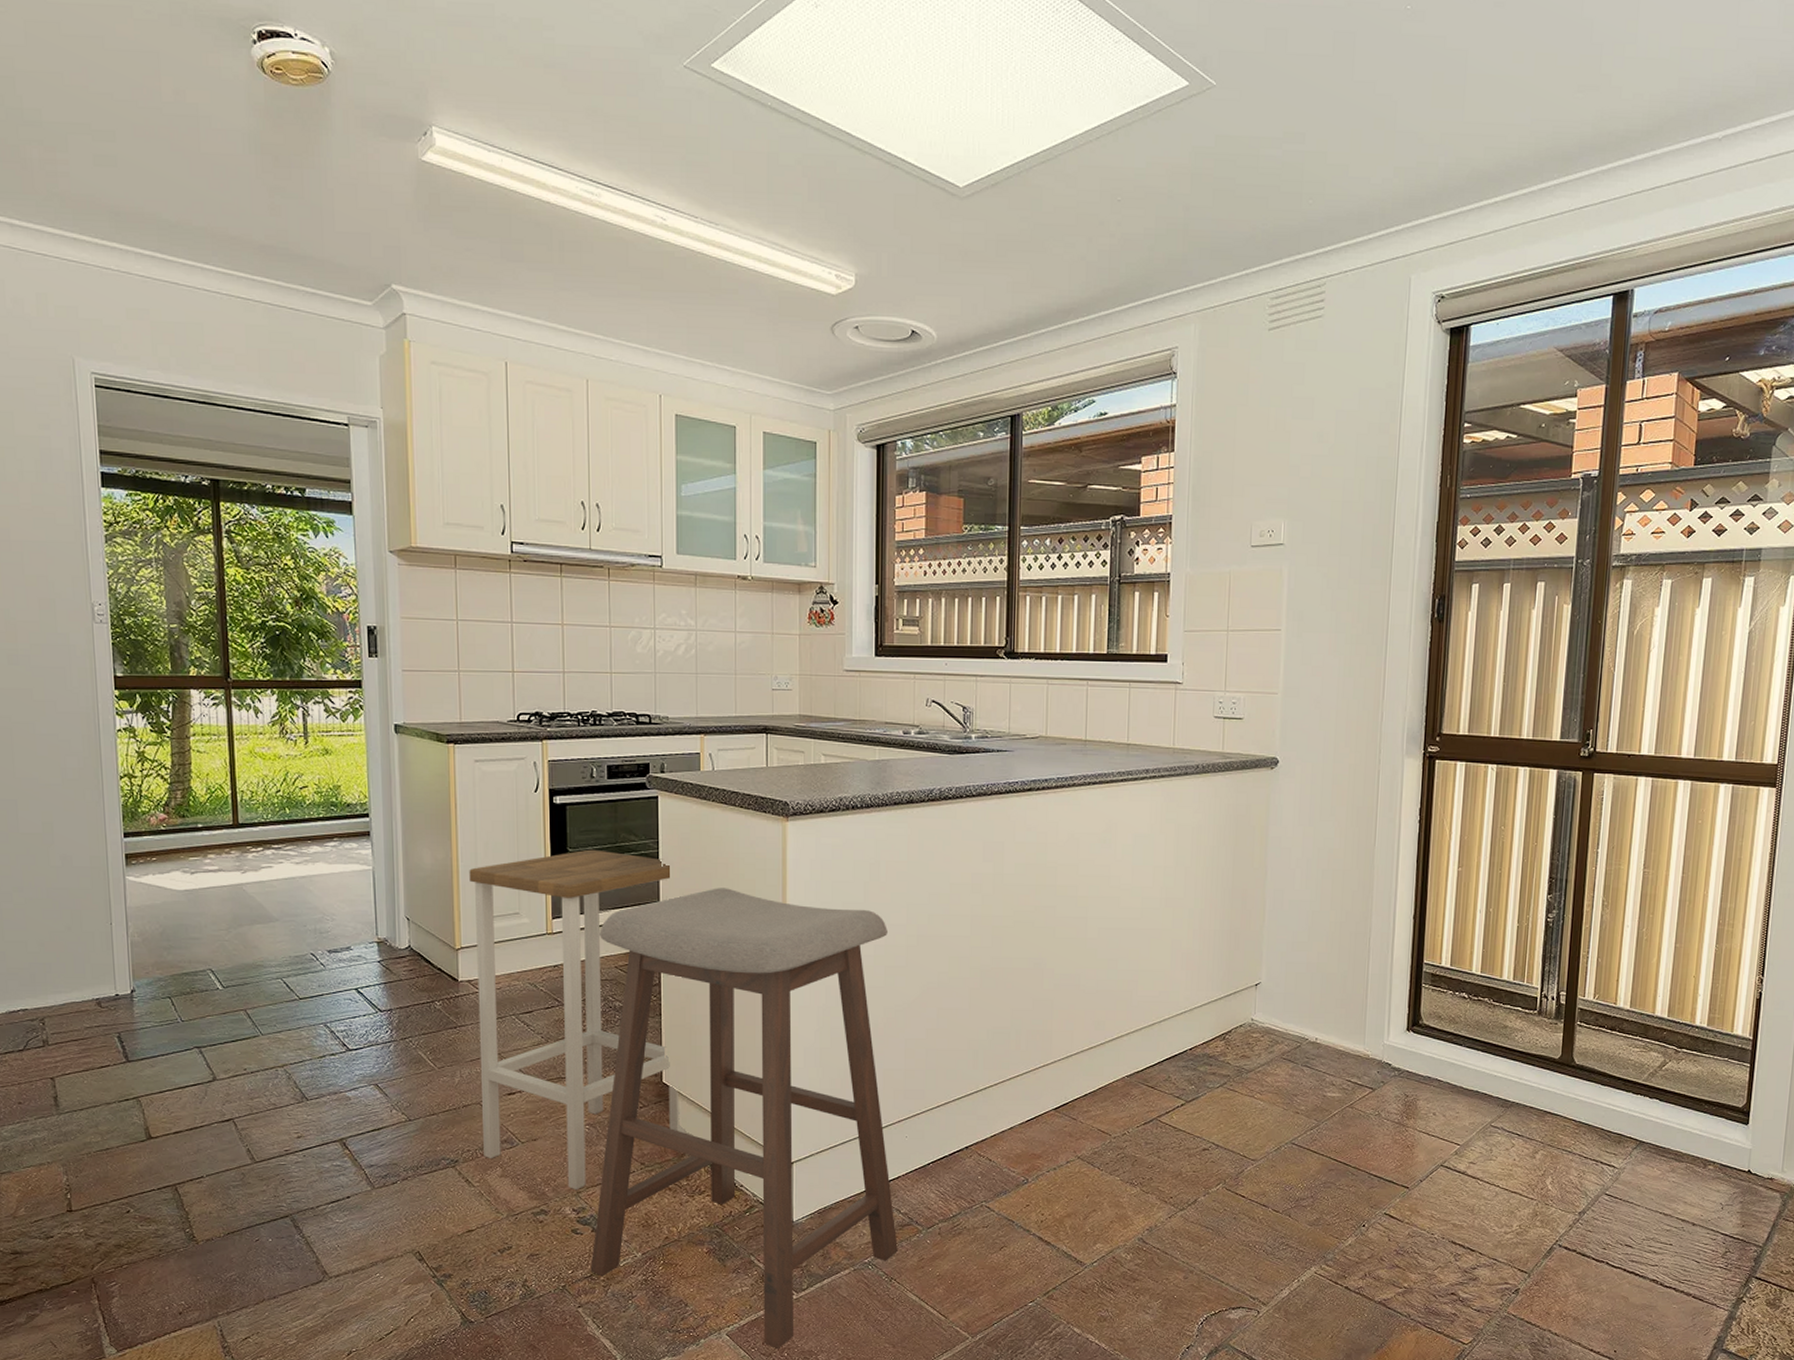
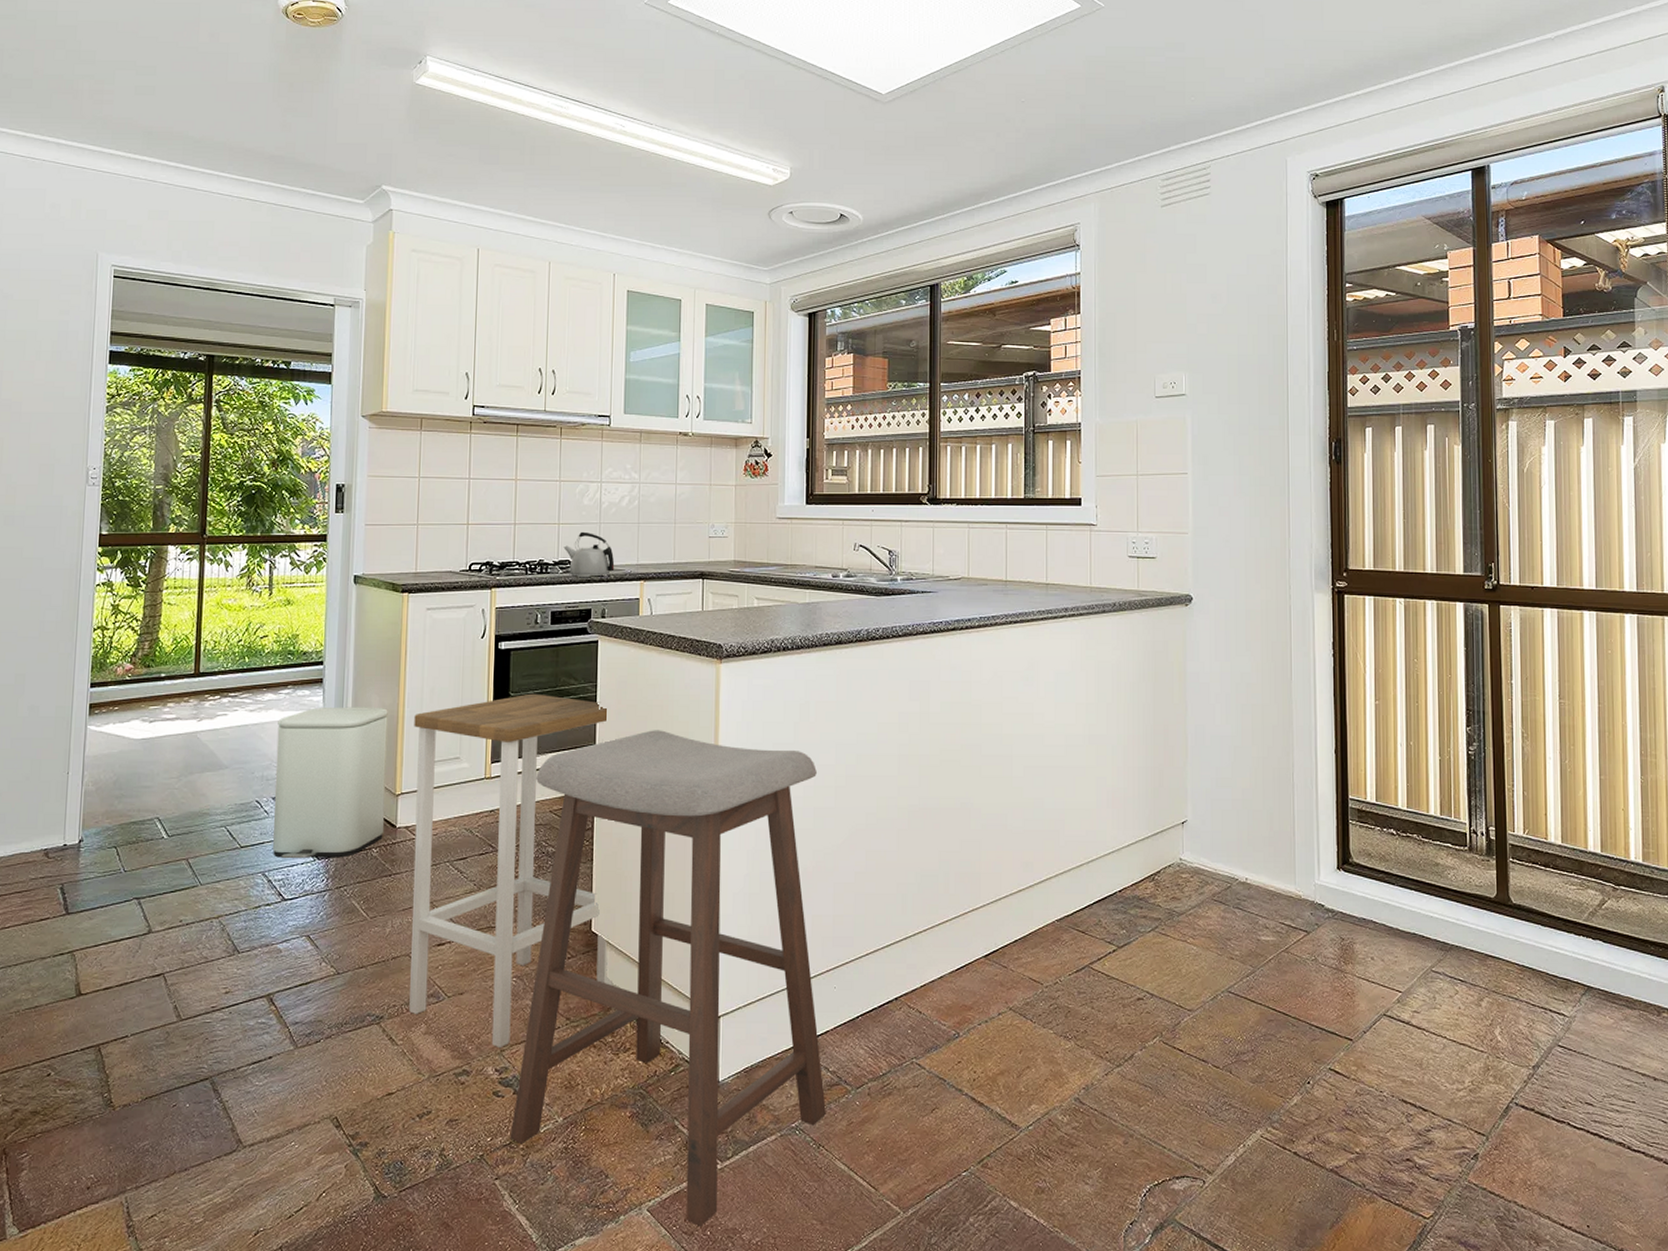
pedal bin: none [326,860,446,1011] -> present [273,707,388,859]
kettle: none [617,681,673,731] -> present [563,531,615,578]

